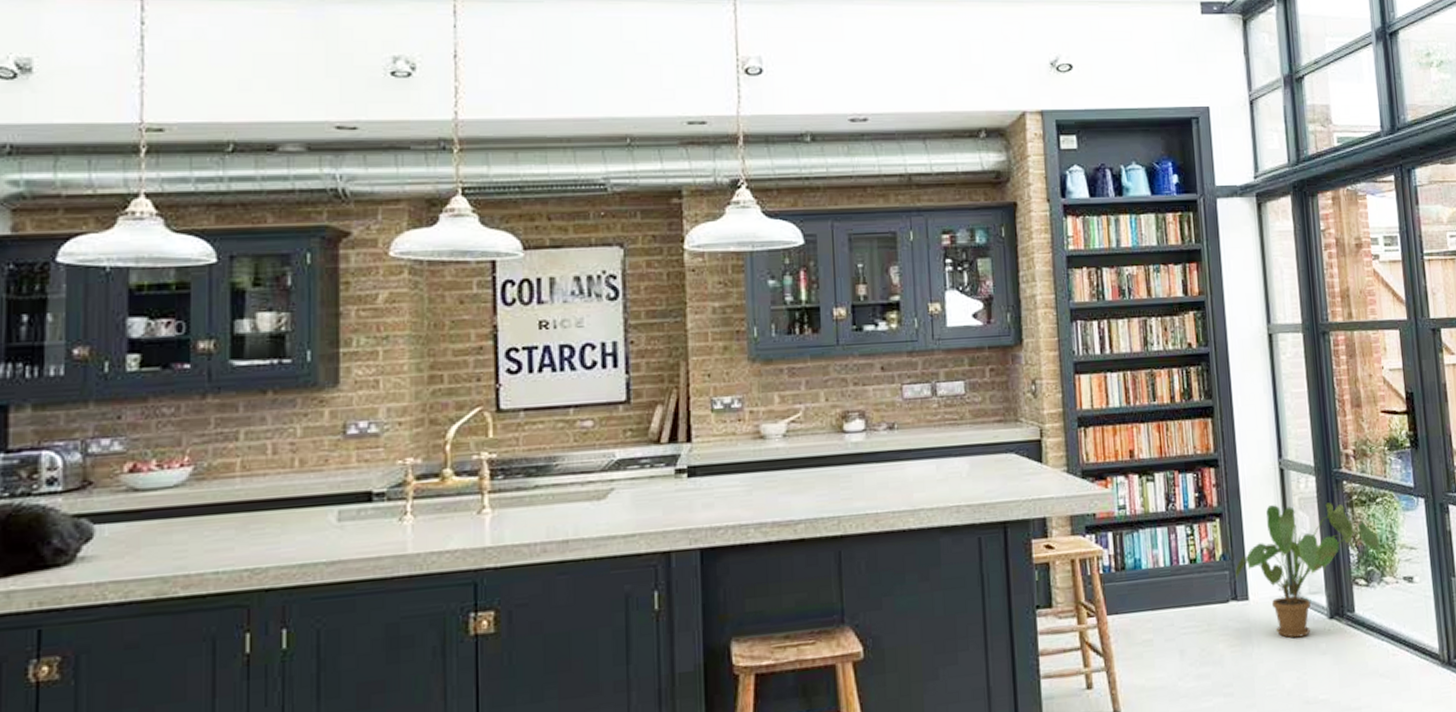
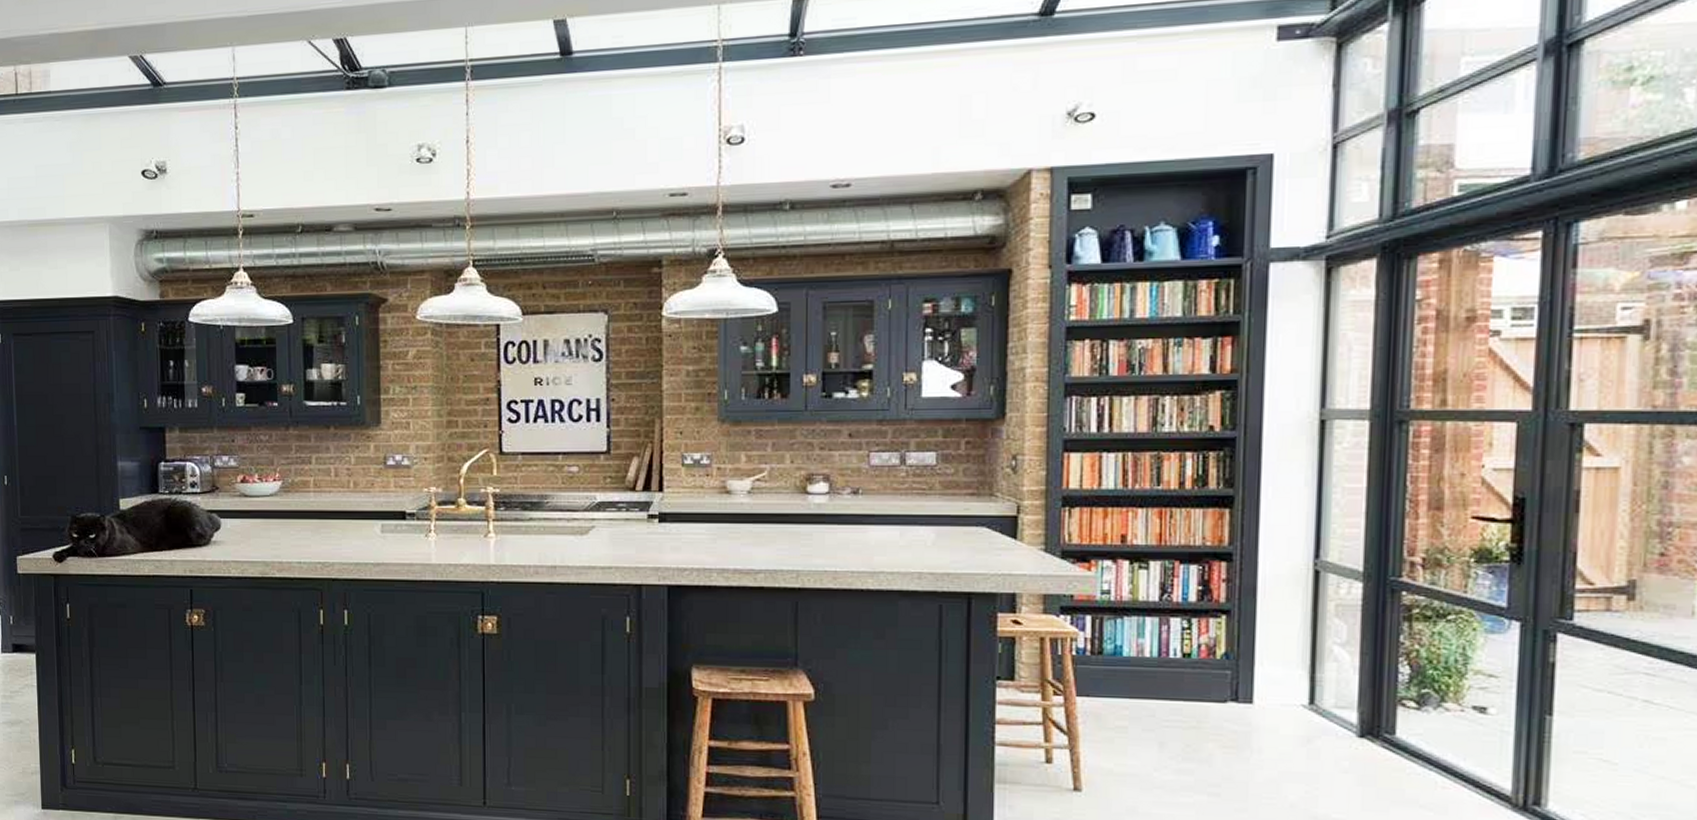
house plant: present [1235,502,1381,638] -> none [1239,608,1445,751]

